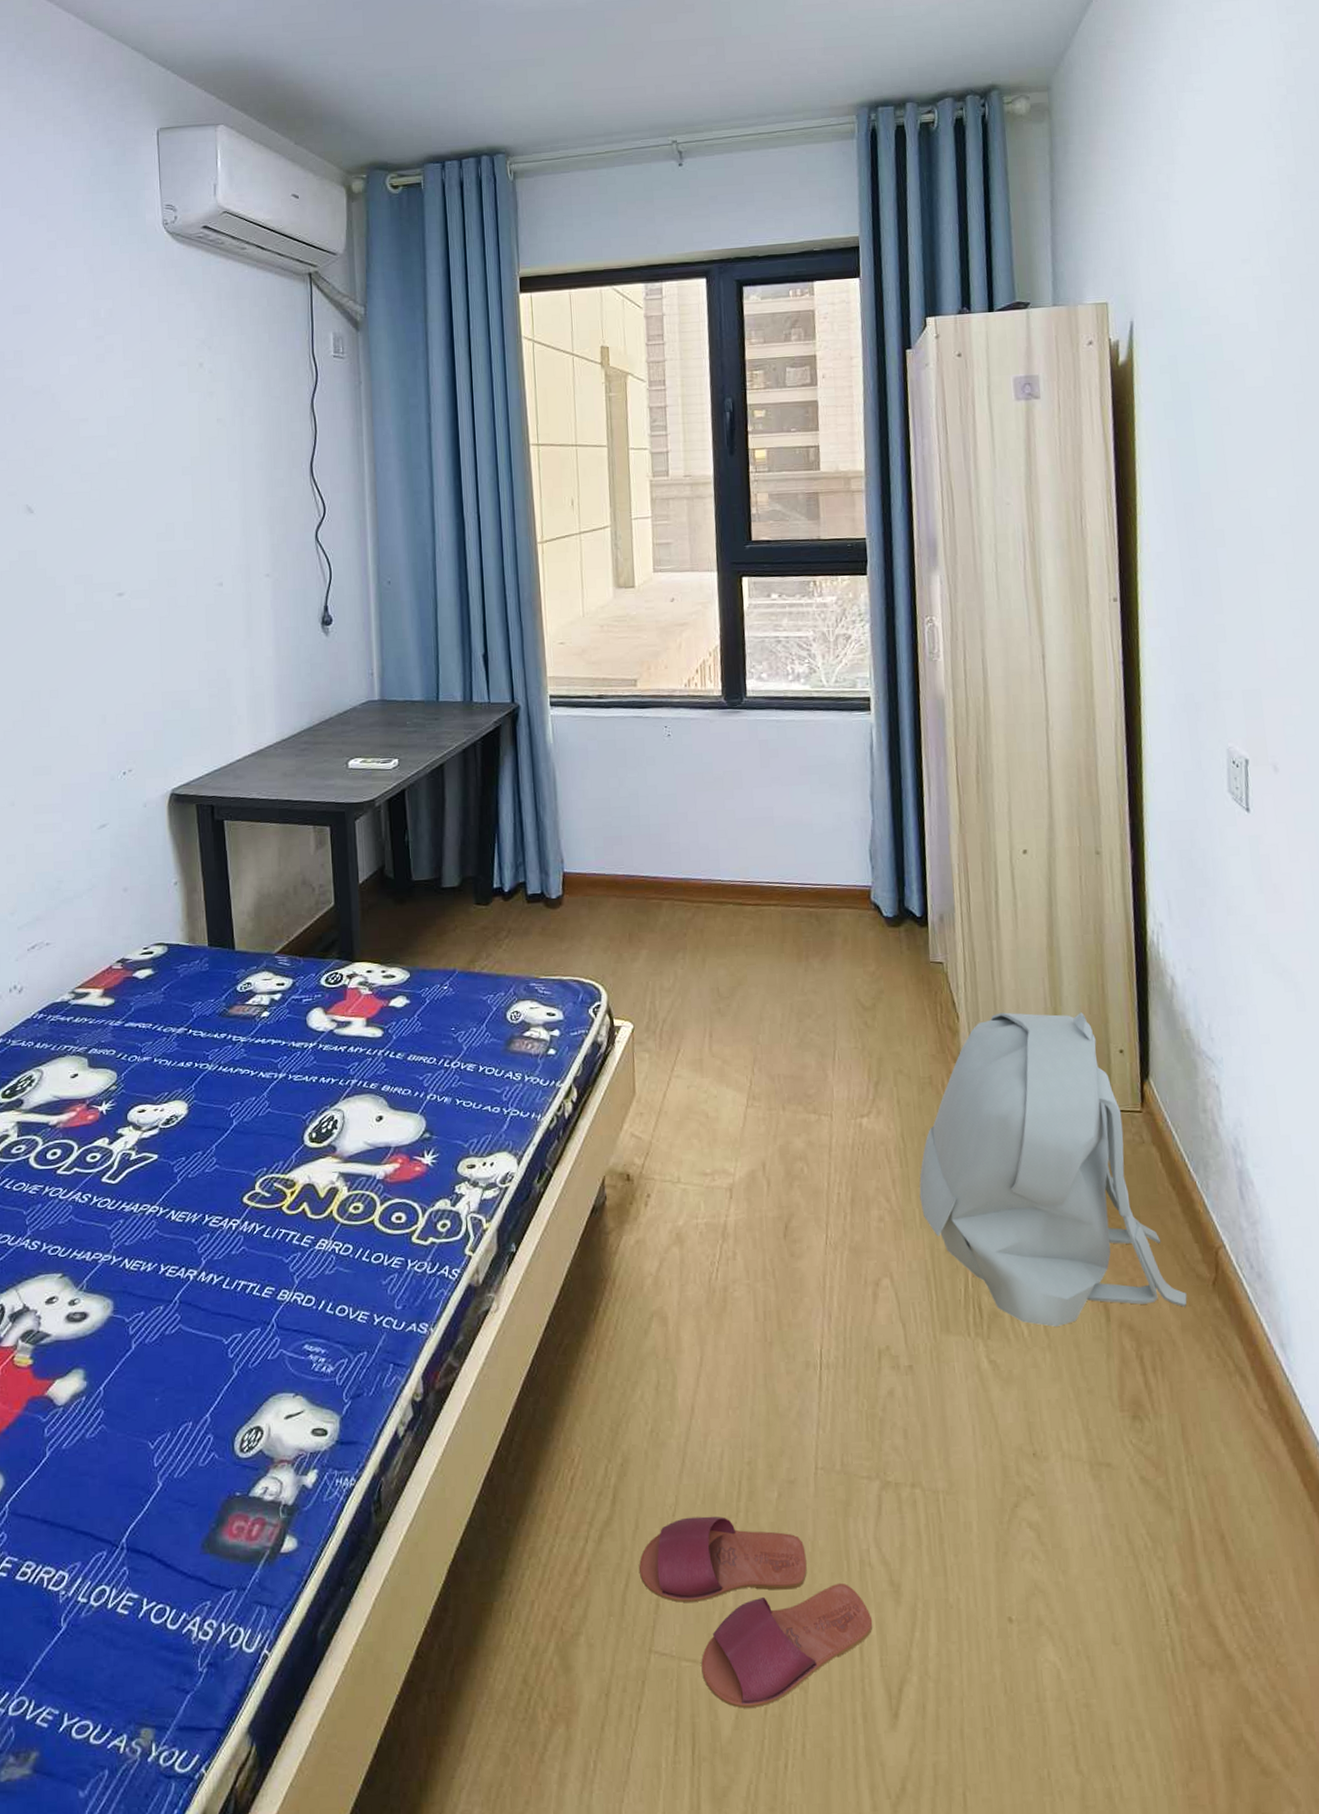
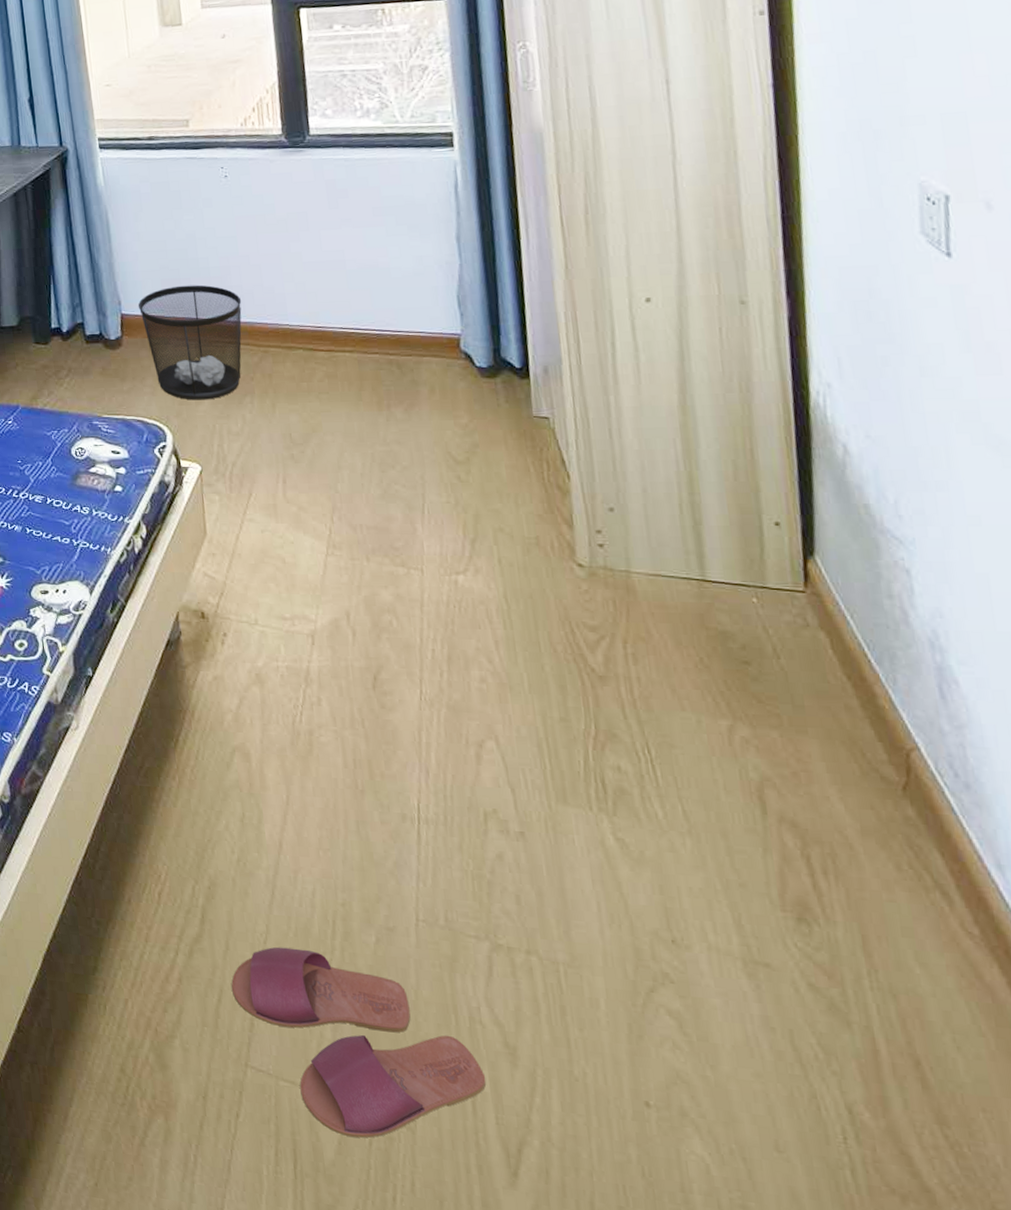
waste bin: none [580,842,679,958] -> present [138,285,242,400]
backpack: present [919,1012,1187,1327] -> none [527,474,868,812]

